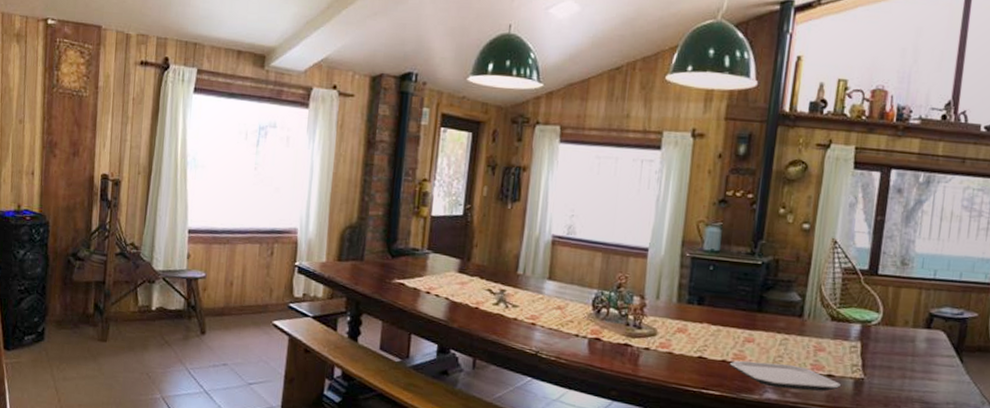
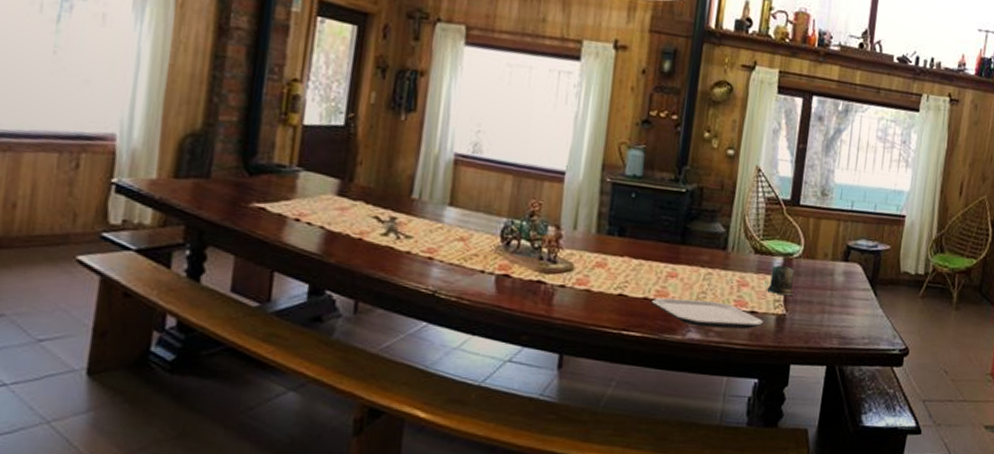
mug: none [844,332,874,361] -> present [767,265,795,296]

